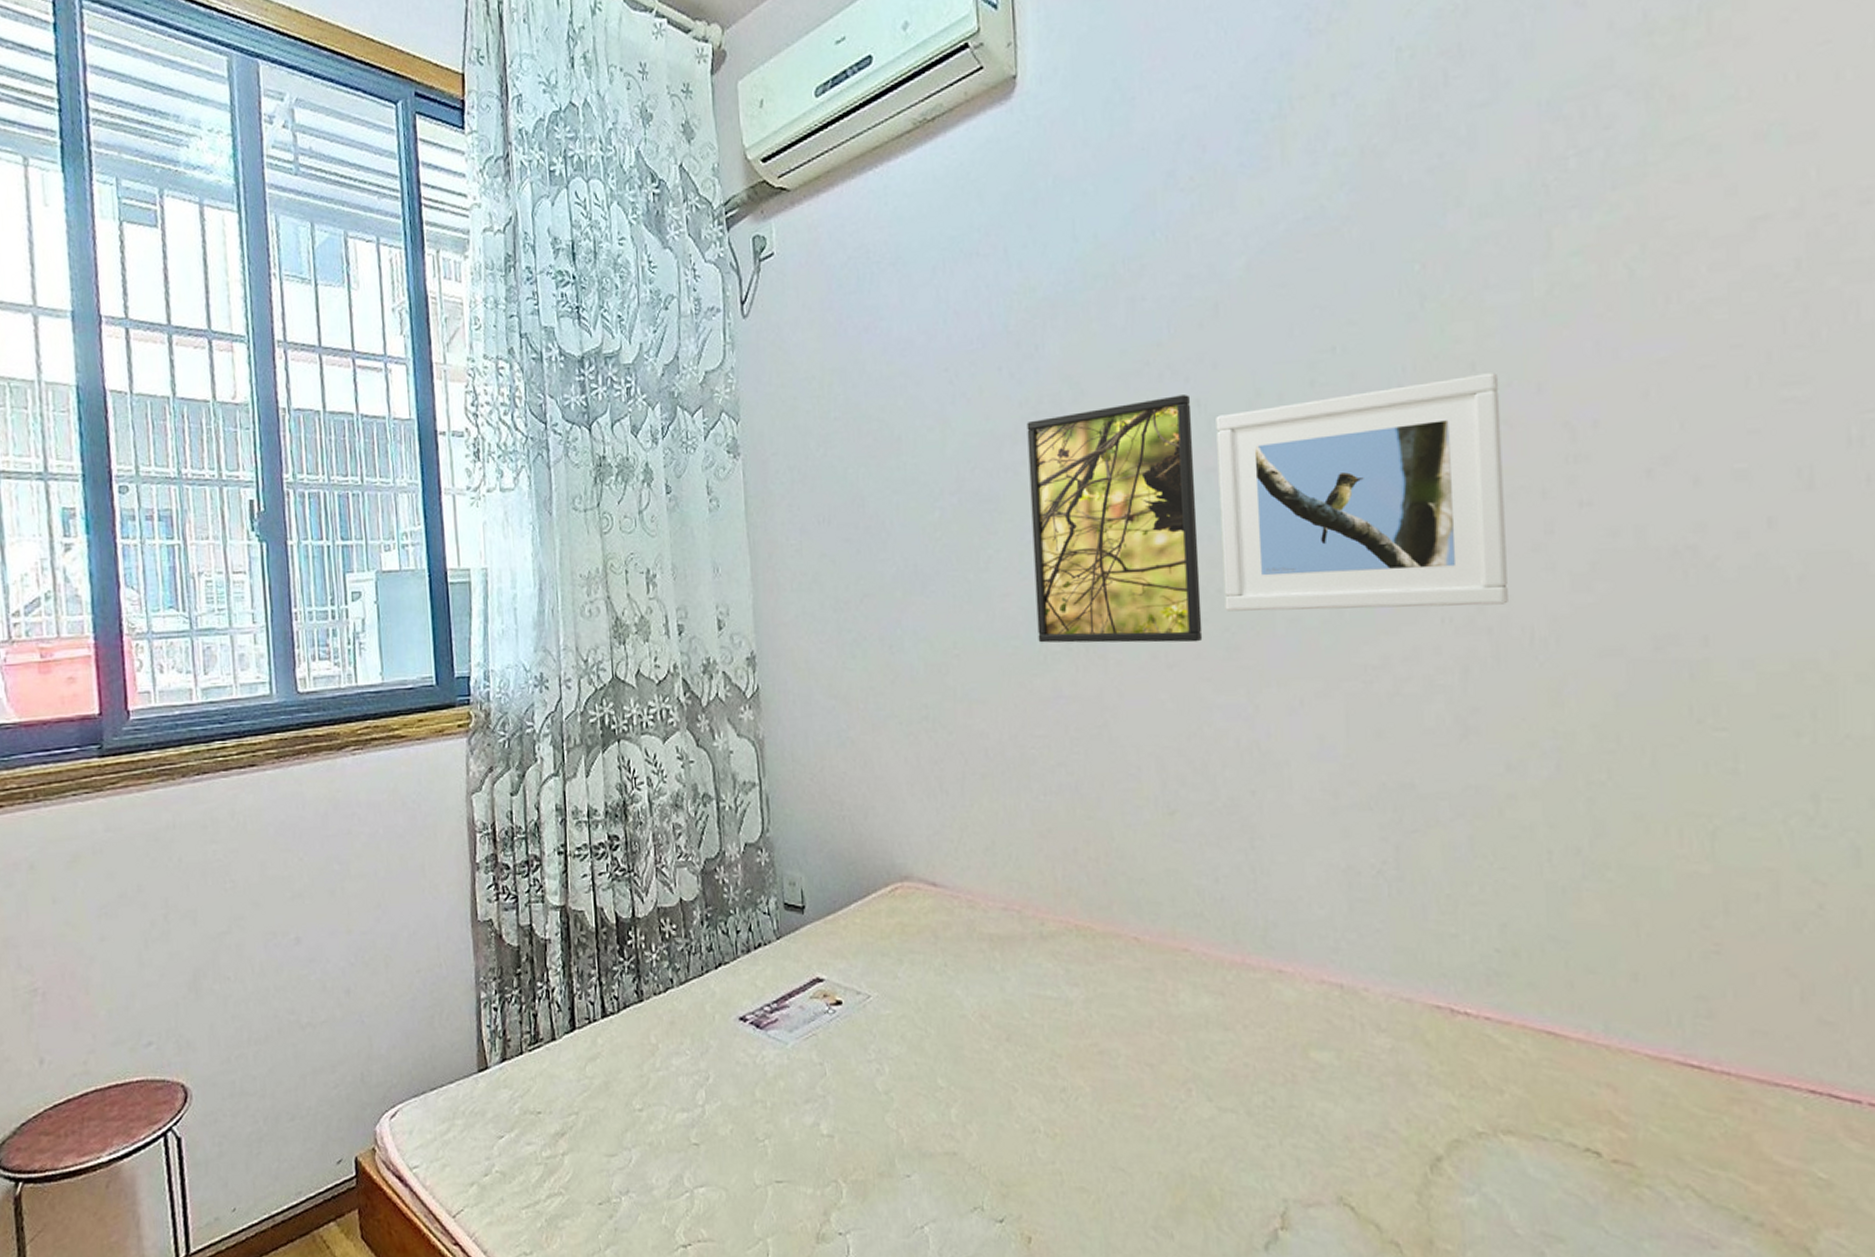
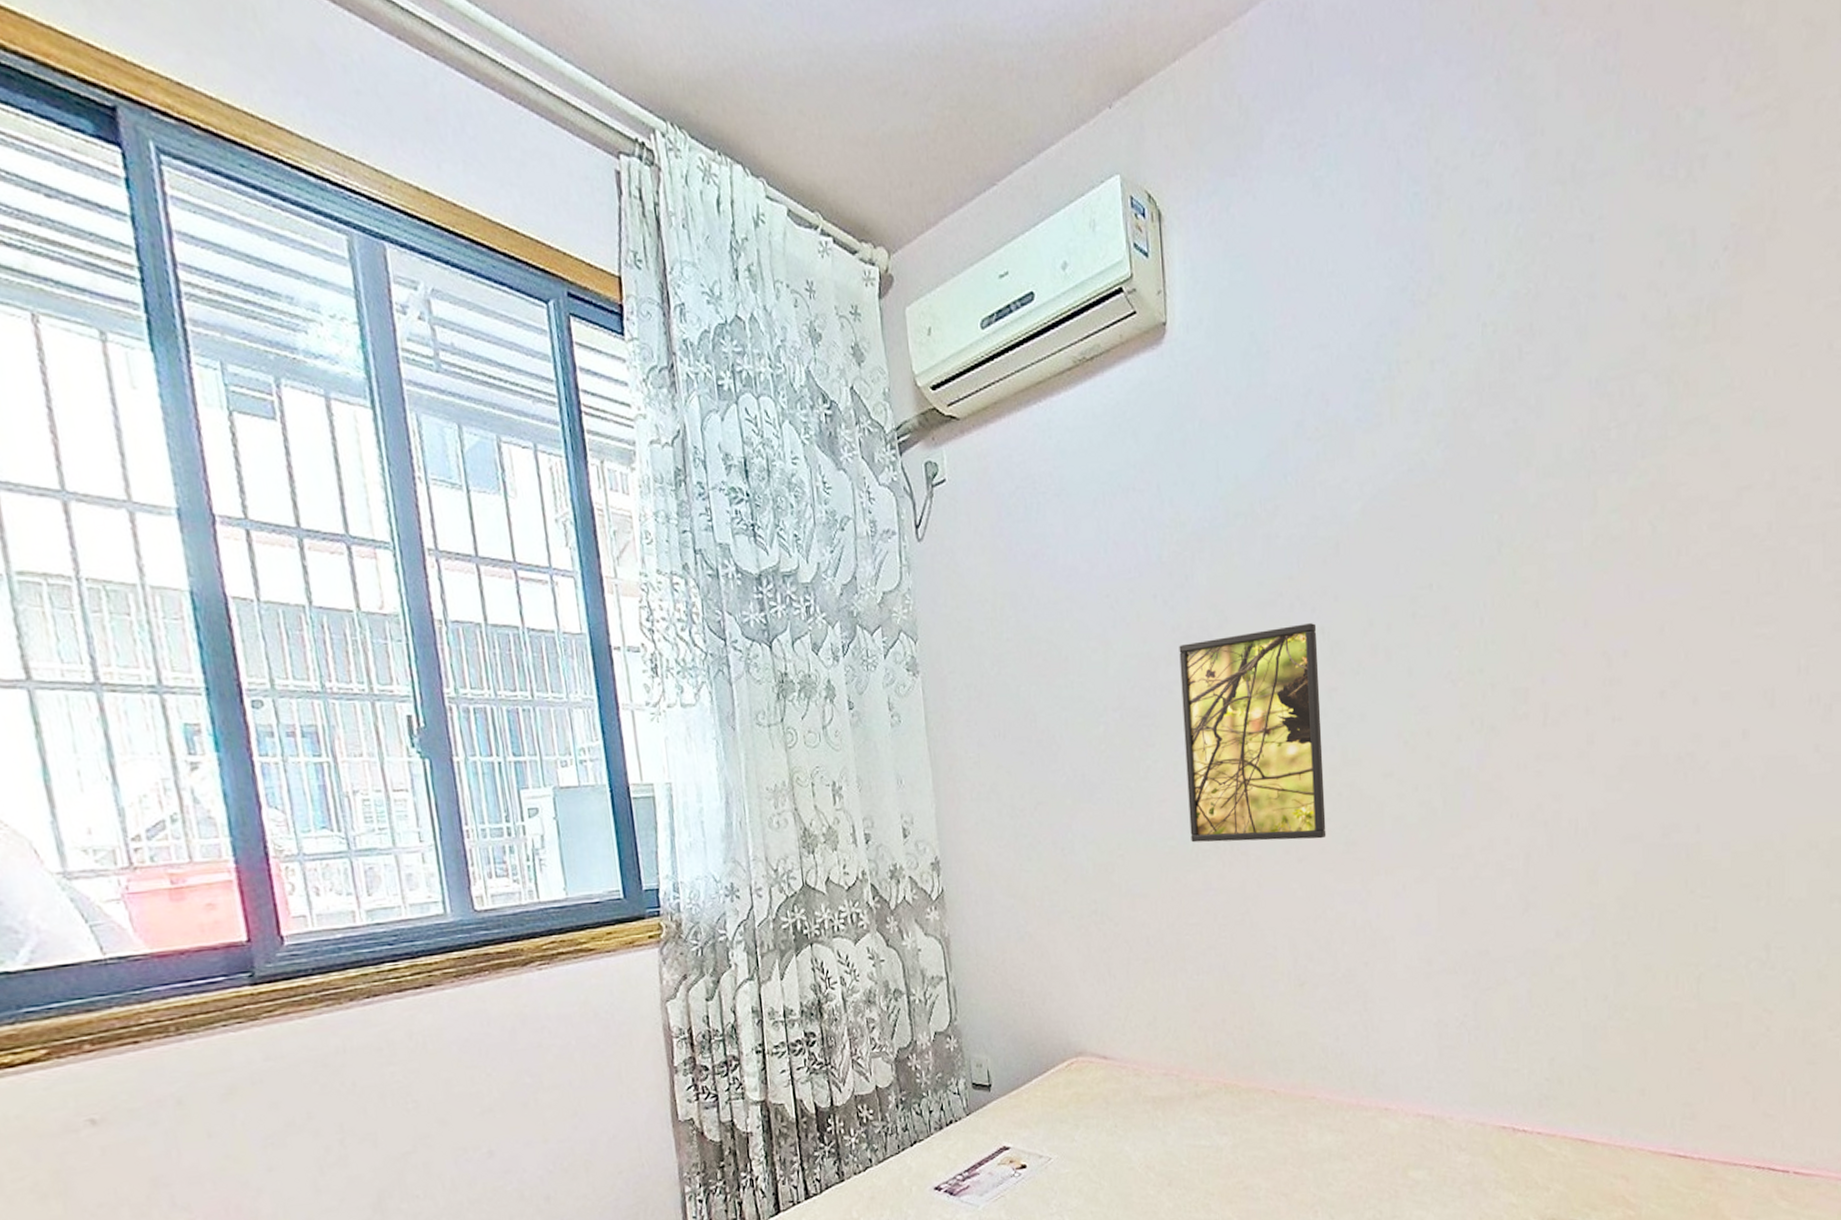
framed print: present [1216,373,1508,612] -> none [1337,609,1560,812]

